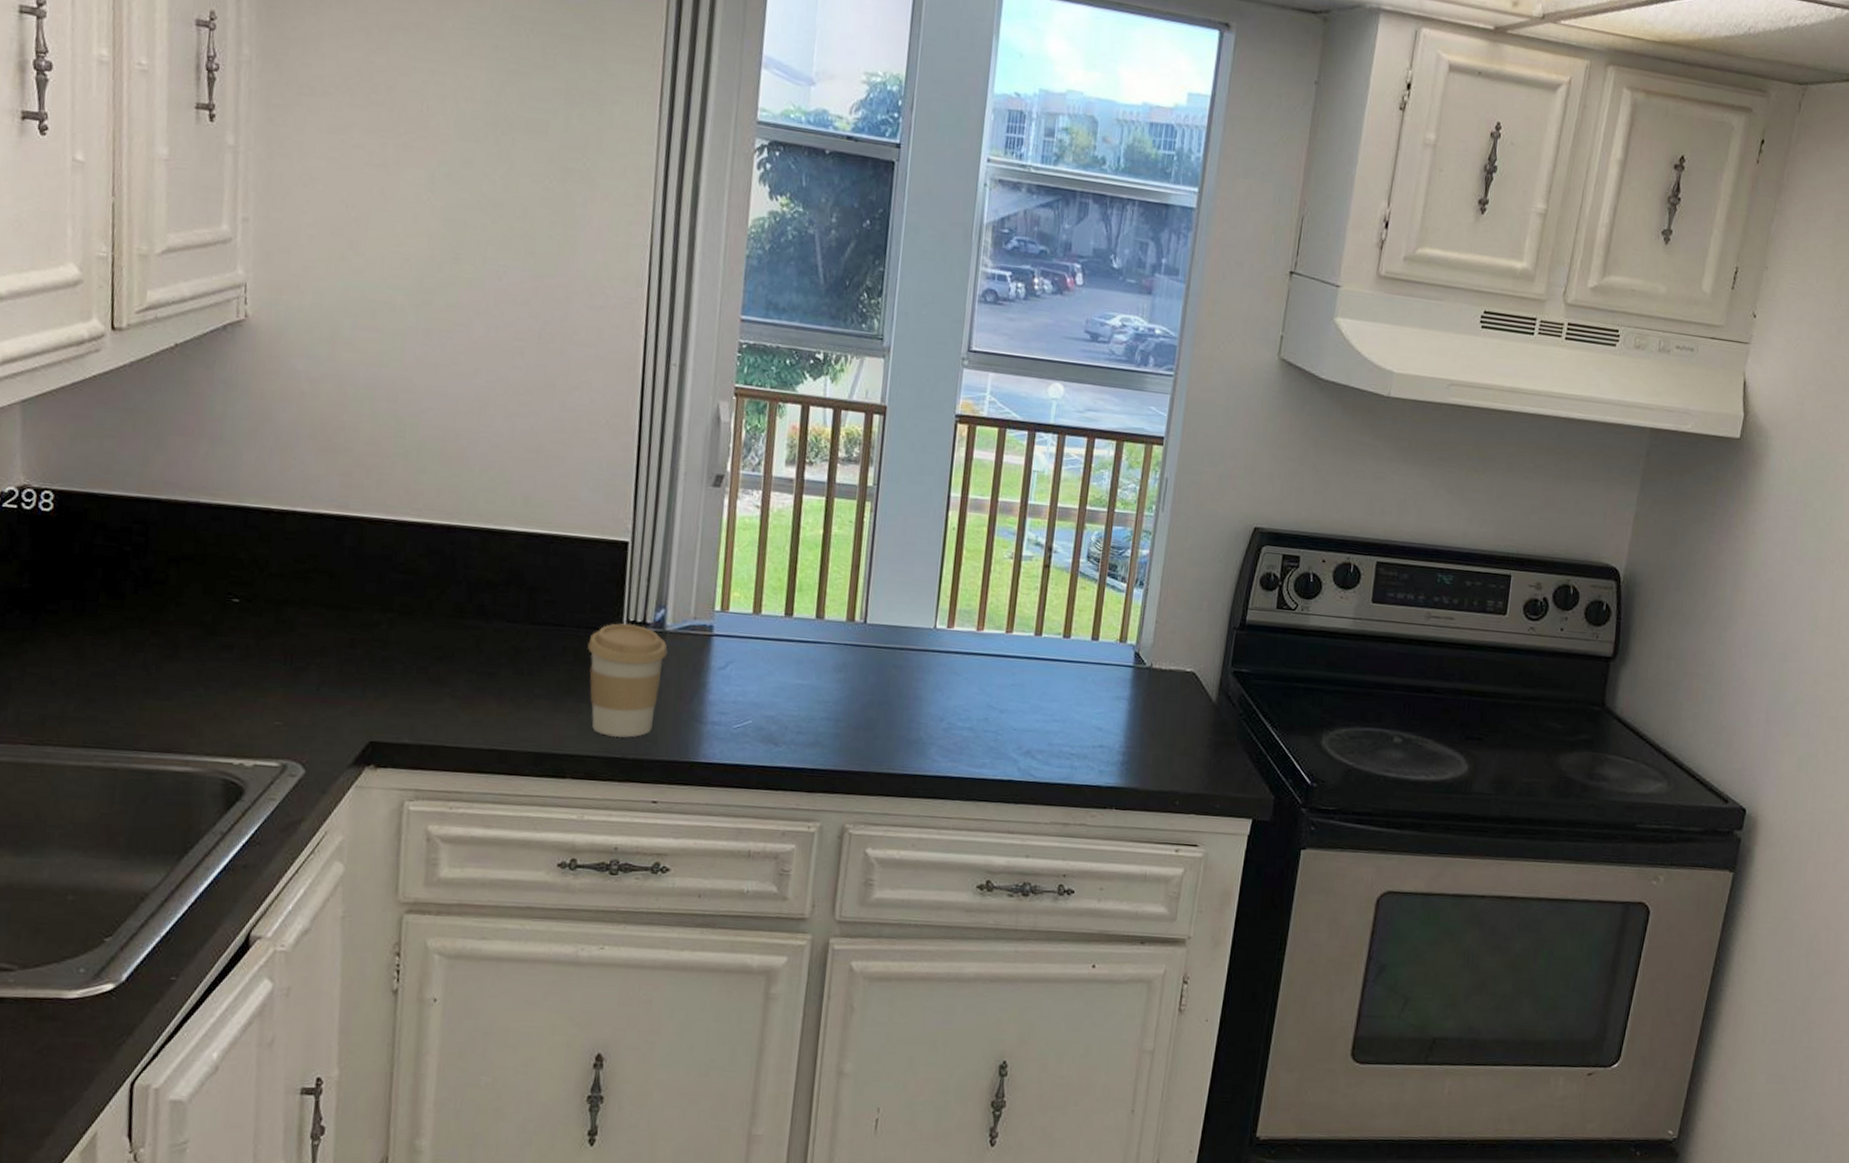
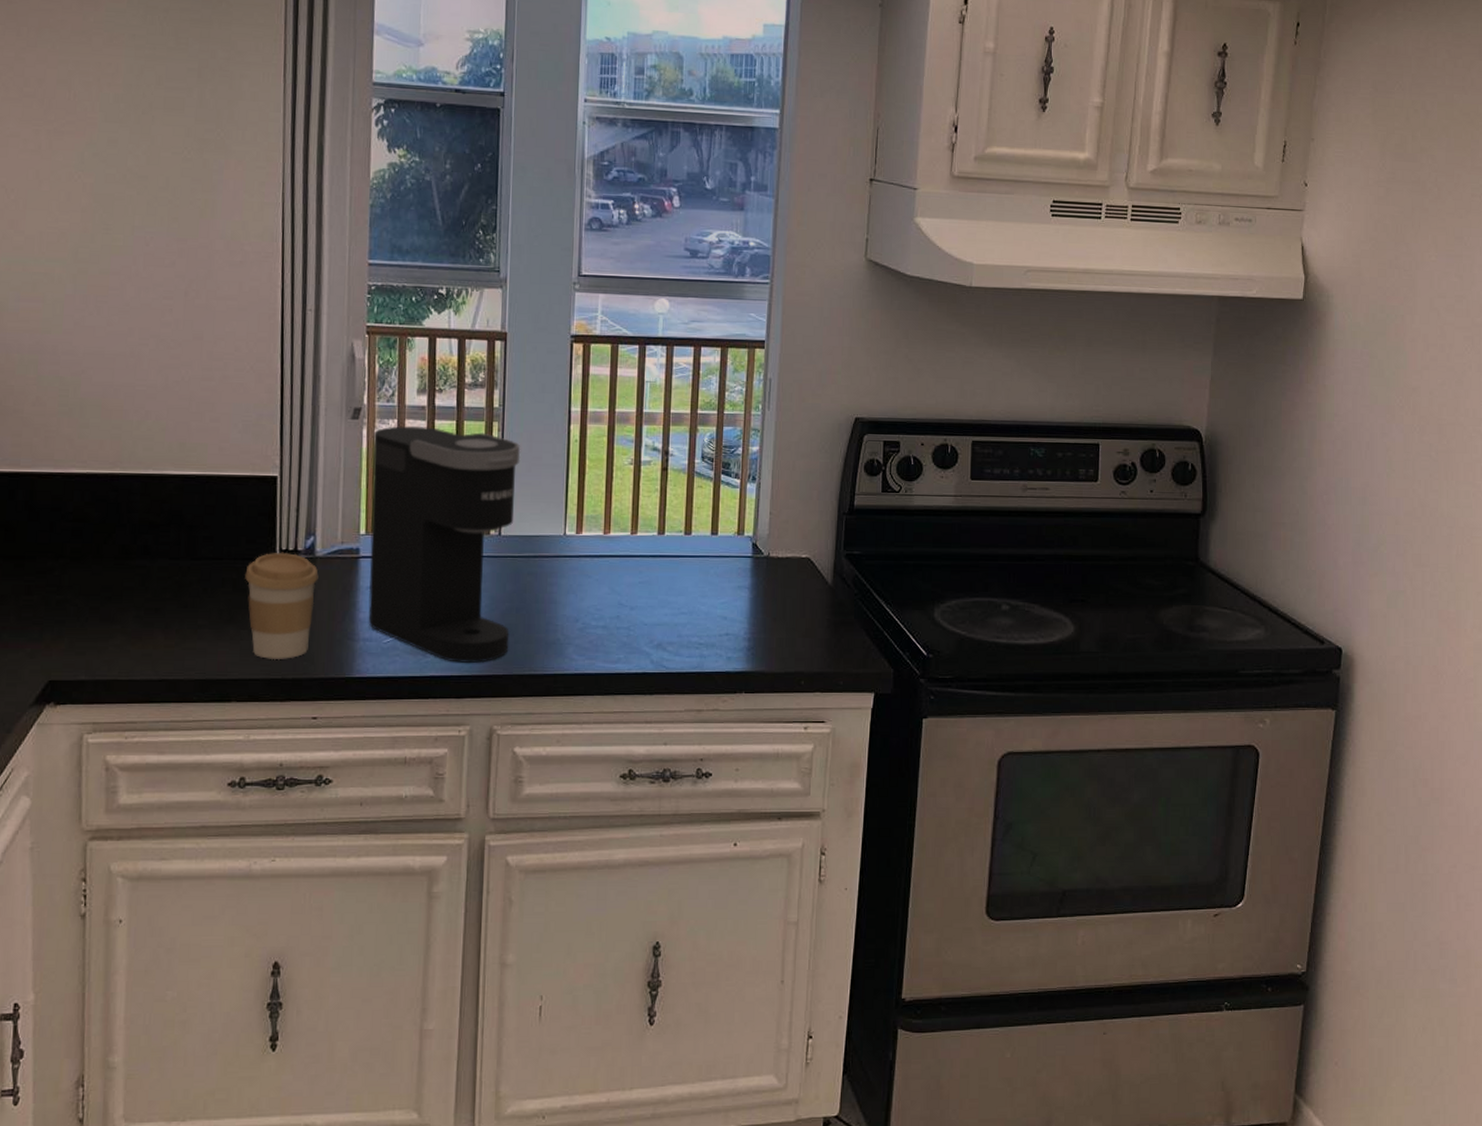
coffee maker: none [718,498,894,757] -> present [368,426,521,663]

